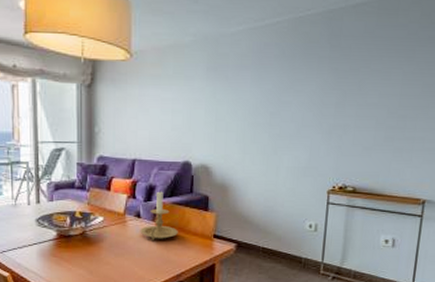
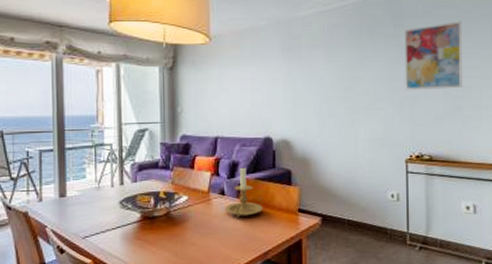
wall art: none [335,44,406,119] -> present [404,21,462,91]

